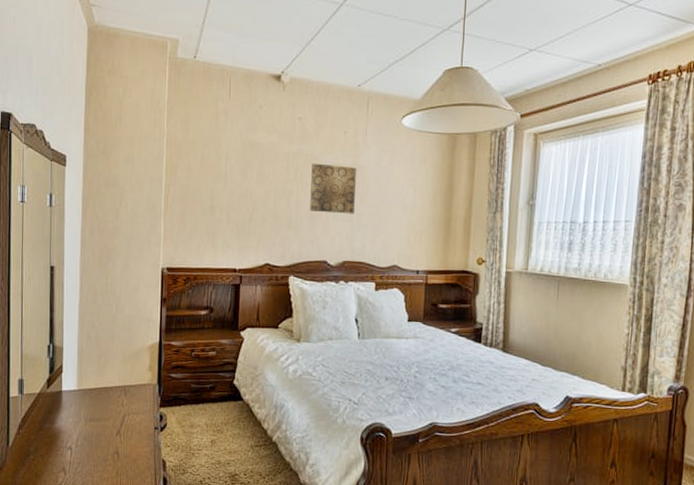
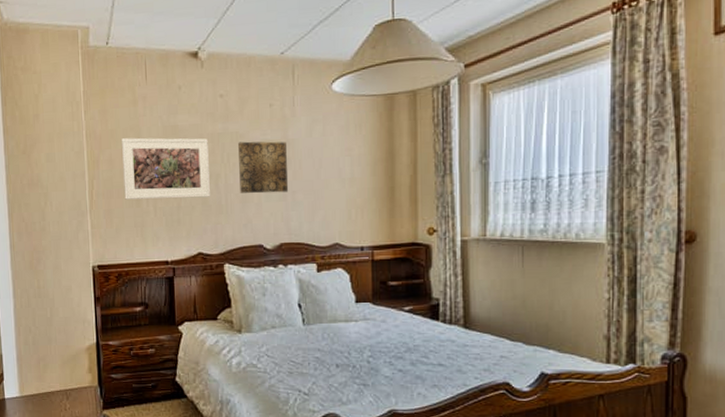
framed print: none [199,149,284,212] -> present [122,137,211,200]

